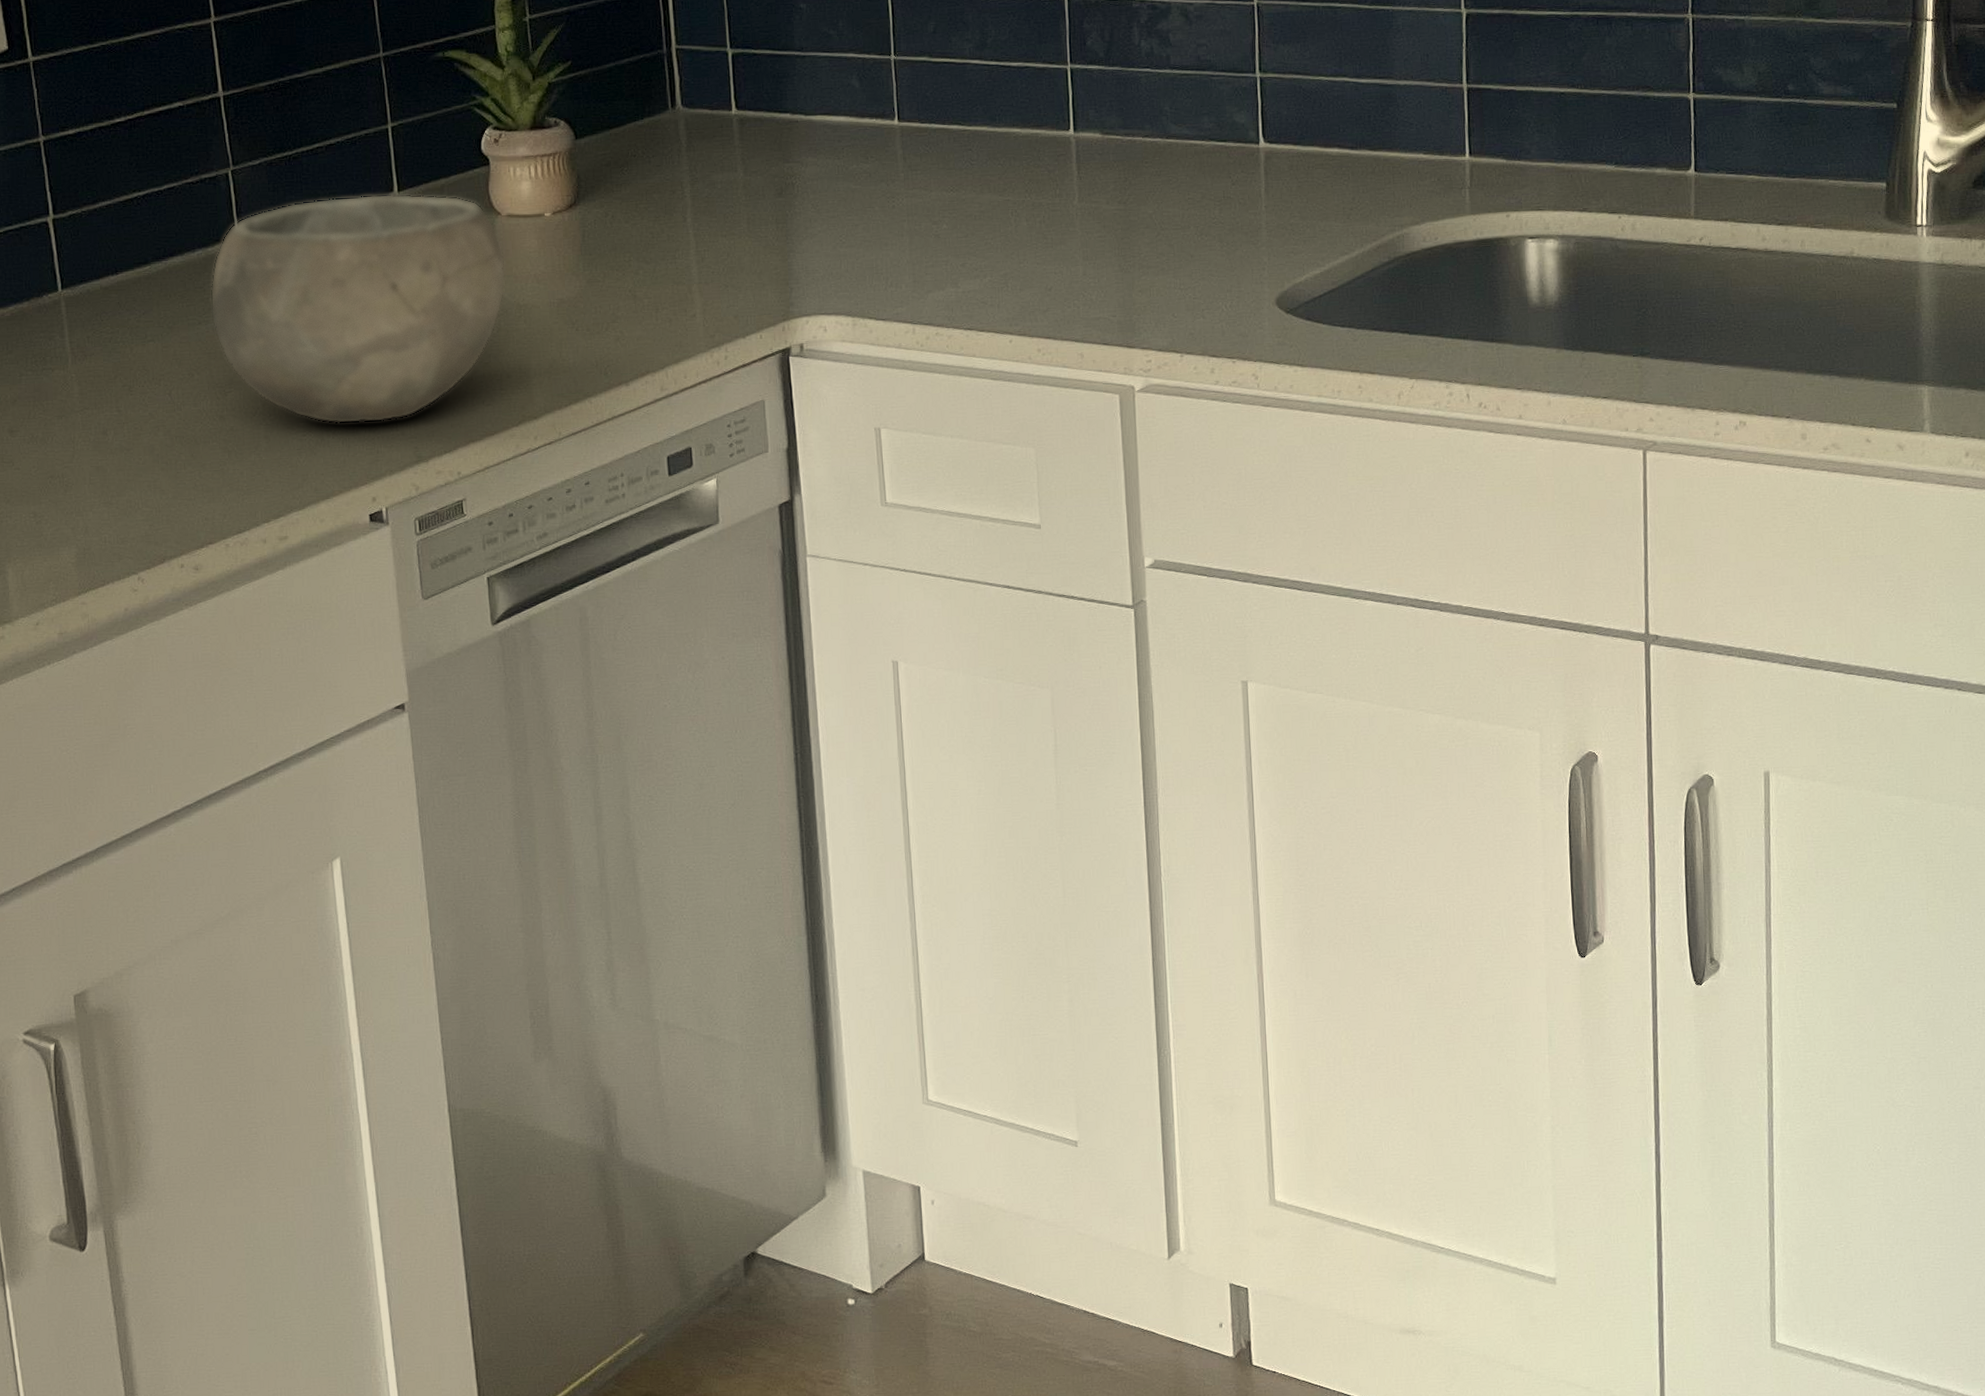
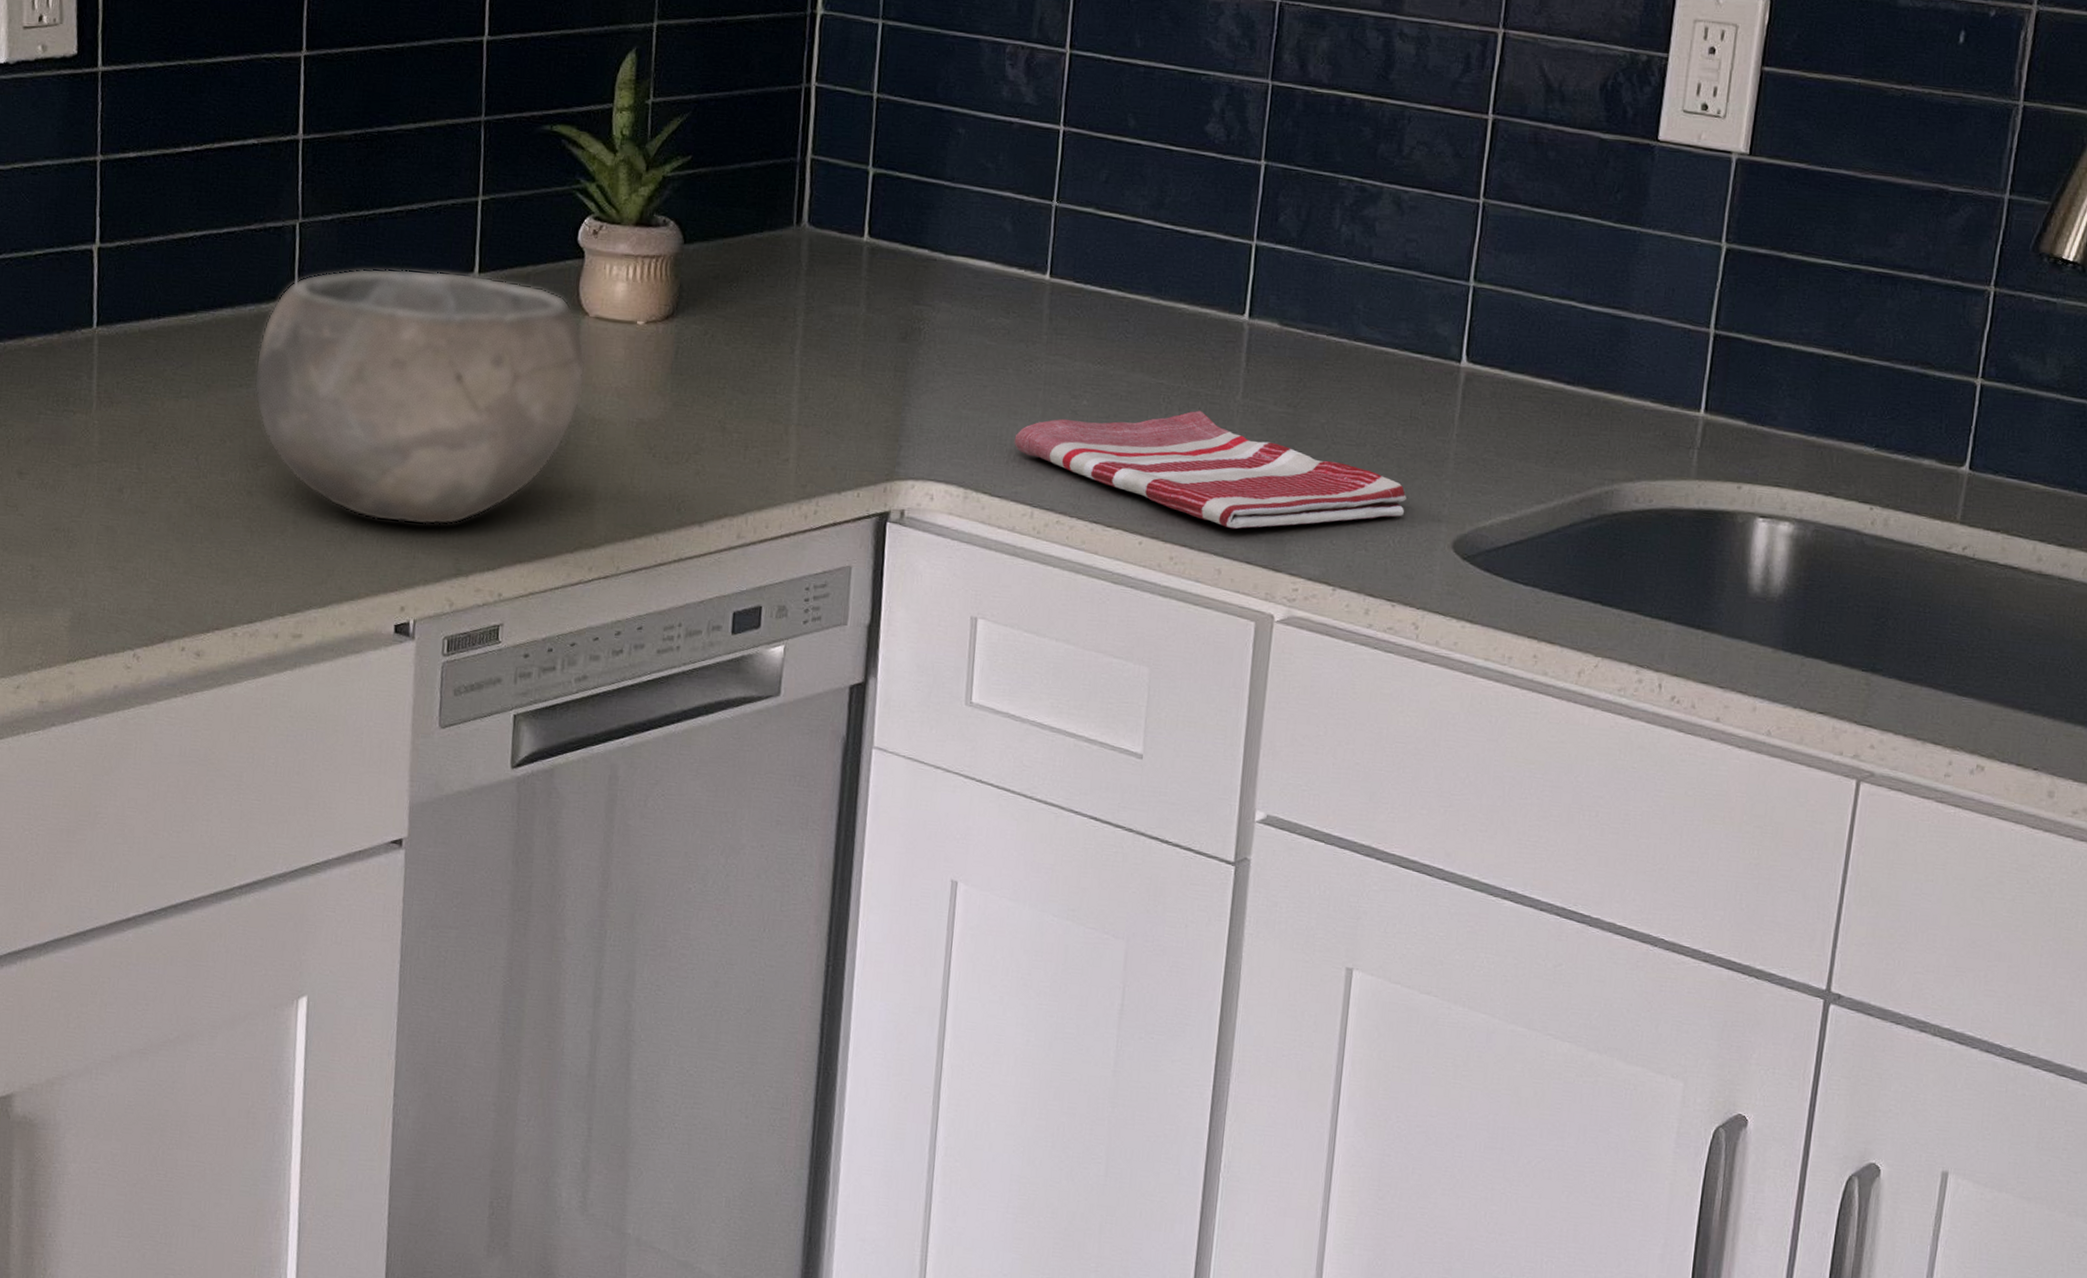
dish towel: none [889,218,1232,316] -> present [1014,410,1407,529]

